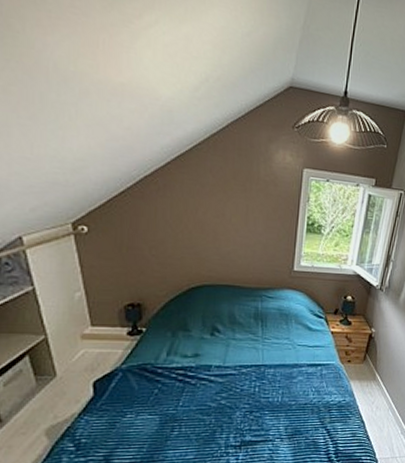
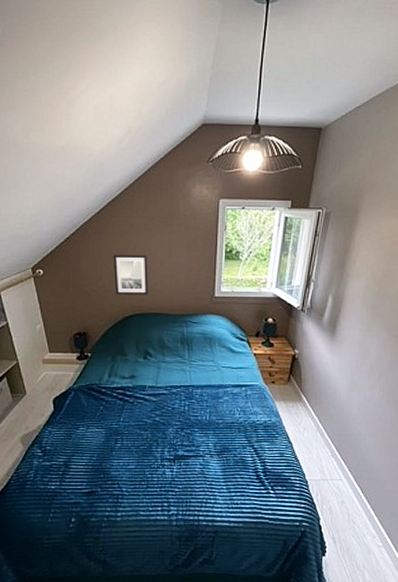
wall art: none [179,216,221,265] -> present [113,255,149,295]

